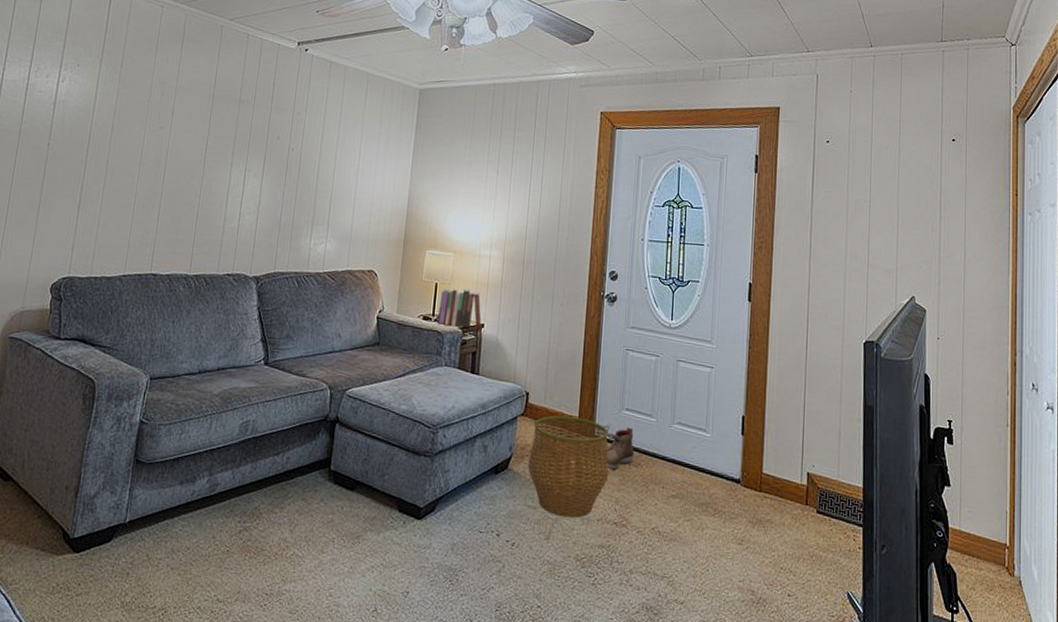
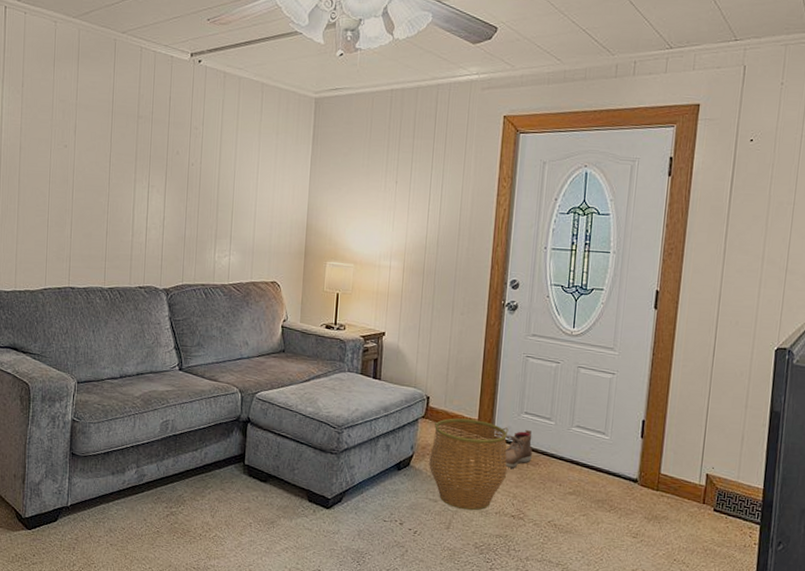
books: present [436,288,482,330] -> none [339,298,382,338]

